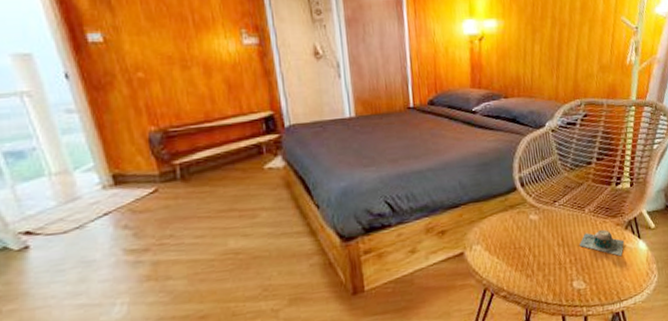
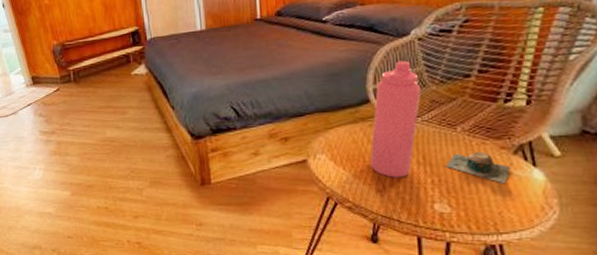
water bottle: none [519,150,557,262] -> present [370,60,422,178]

